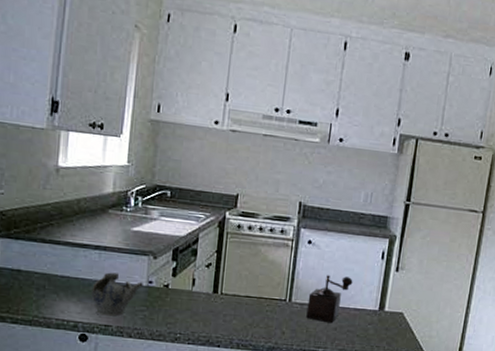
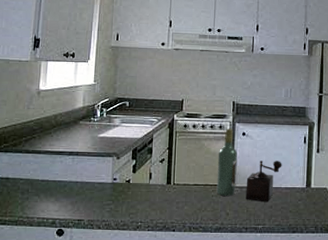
teapot: present [91,272,143,316] -> none [66,174,109,211]
wine bottle: none [272,234,300,313] -> present [216,128,237,196]

